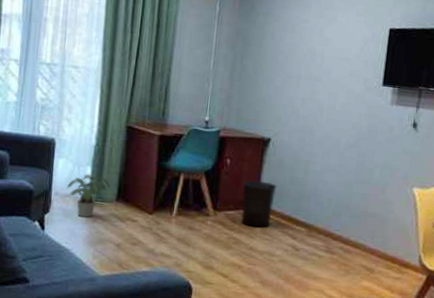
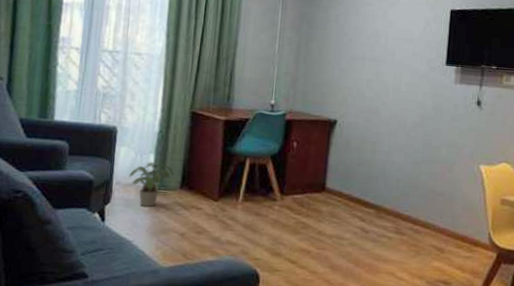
waste bin: present [240,180,277,228] -> none [308,162,345,212]

